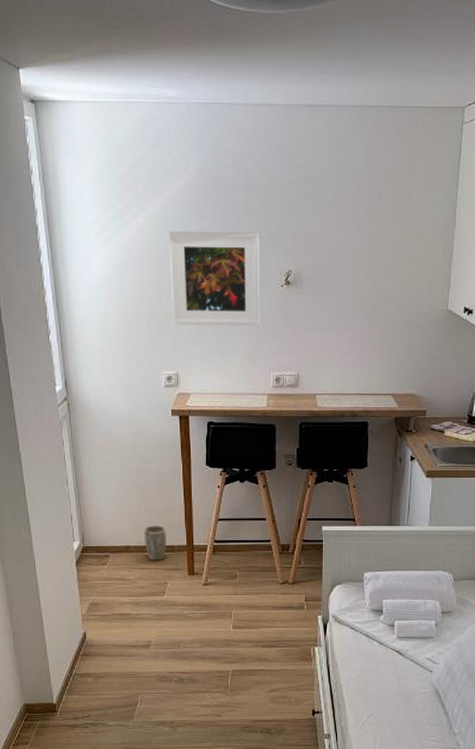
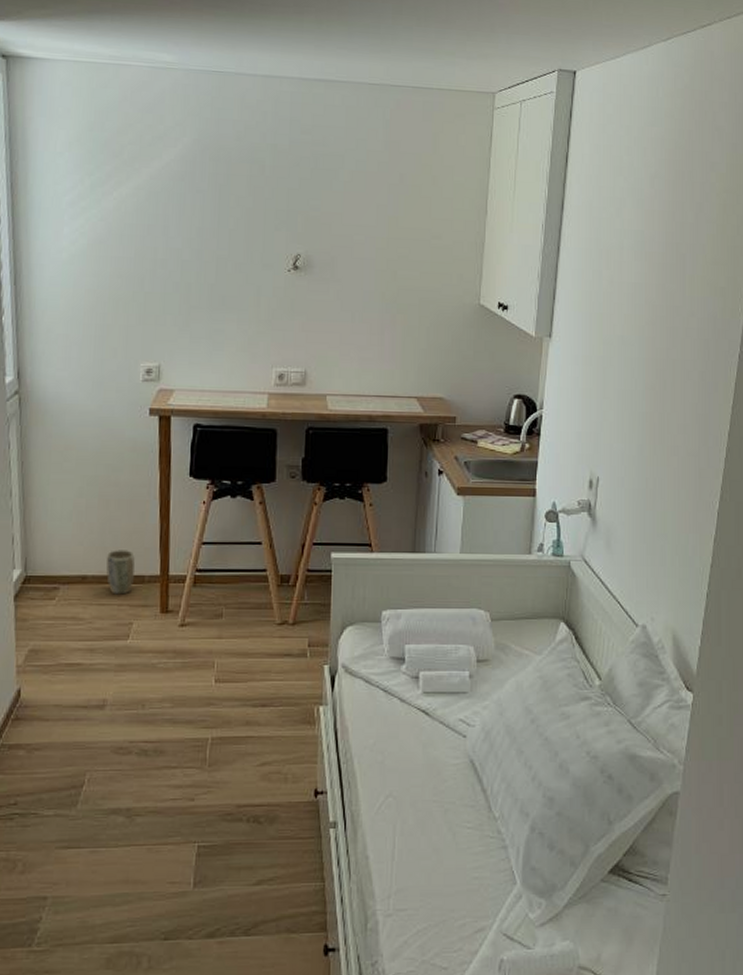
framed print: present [169,230,260,326] -> none [156,204,264,315]

